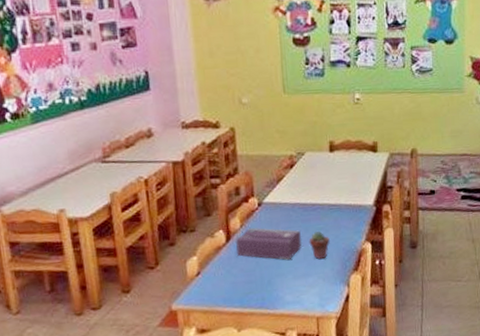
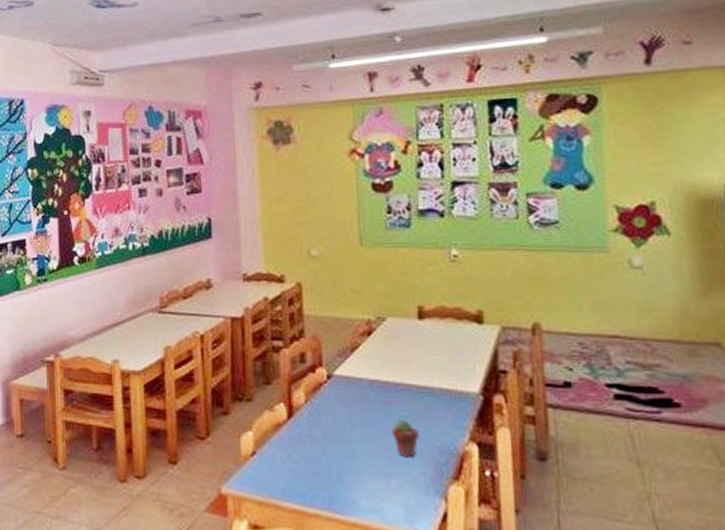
tissue box: present [235,227,303,260] -> none [298,404,383,452]

